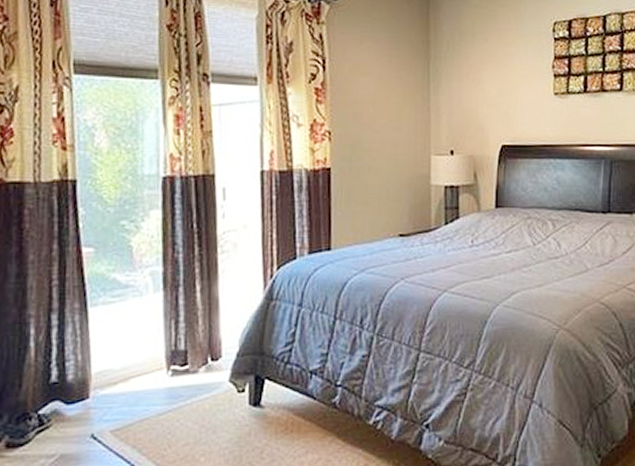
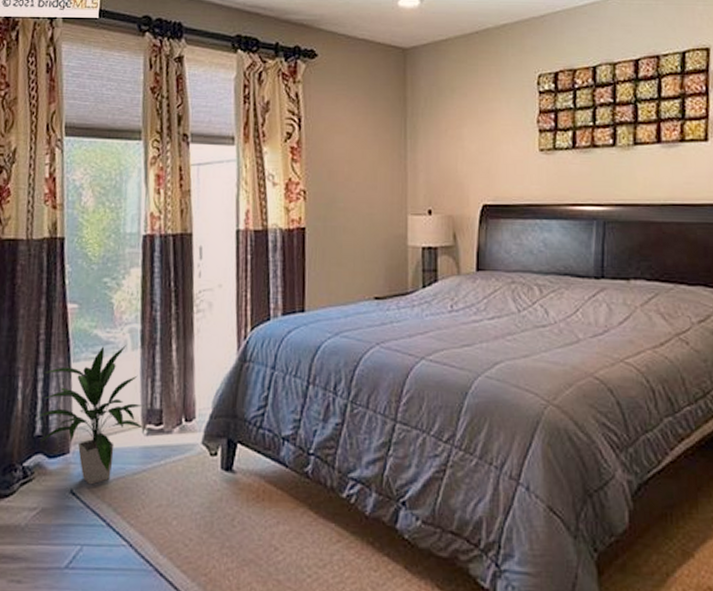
indoor plant: none [50,288,169,429] -> present [35,345,144,485]

